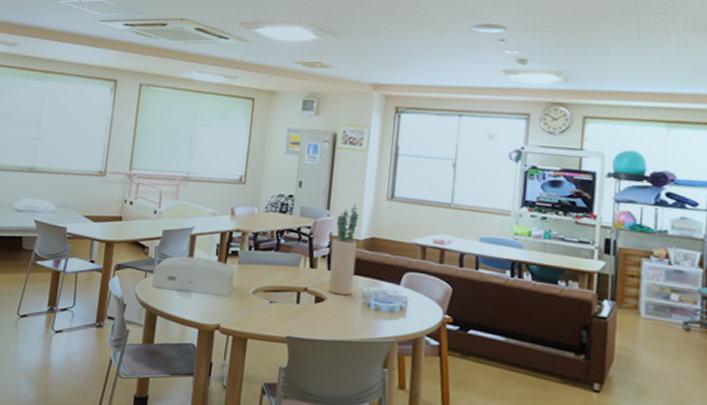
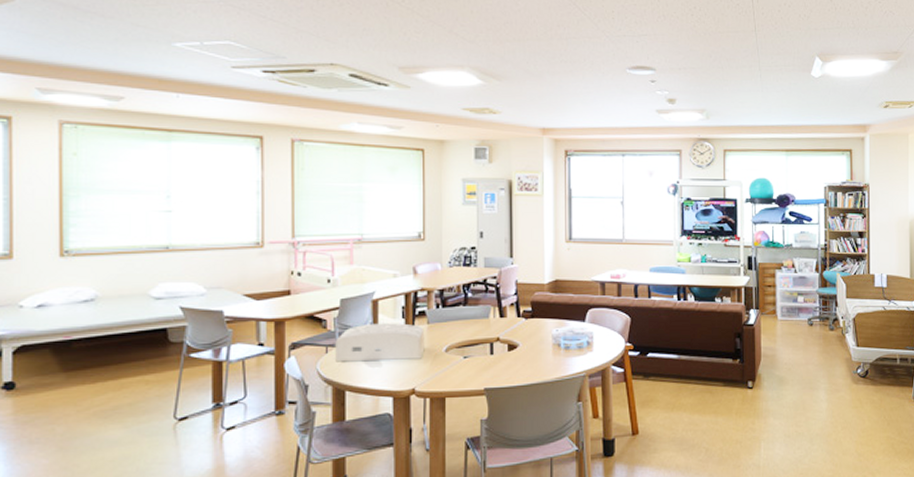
vase: present [327,203,359,296] -> none [519,248,543,340]

